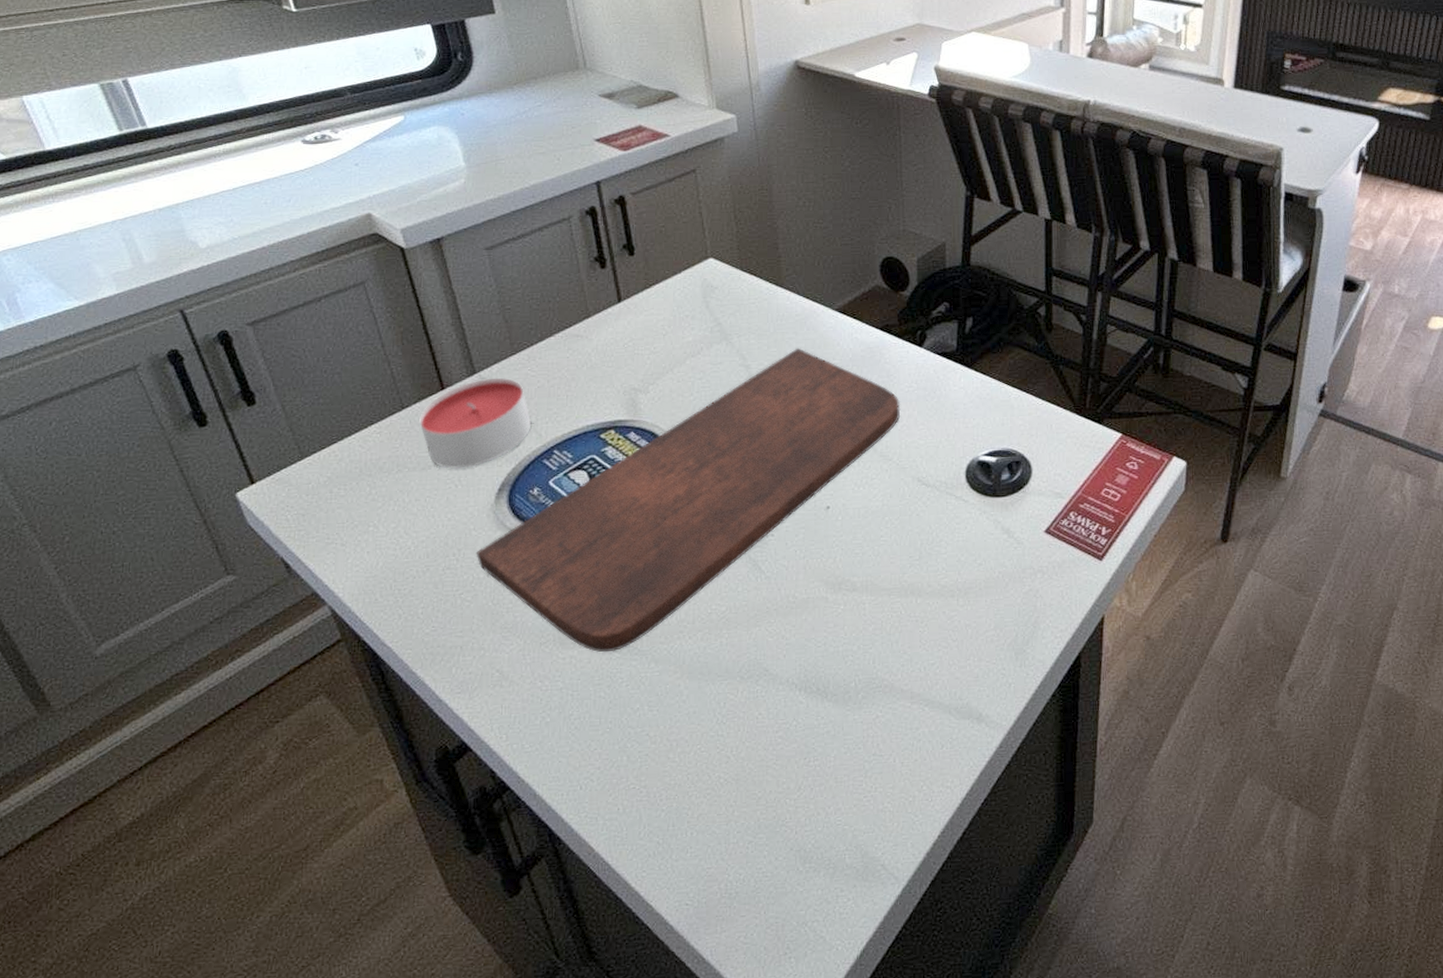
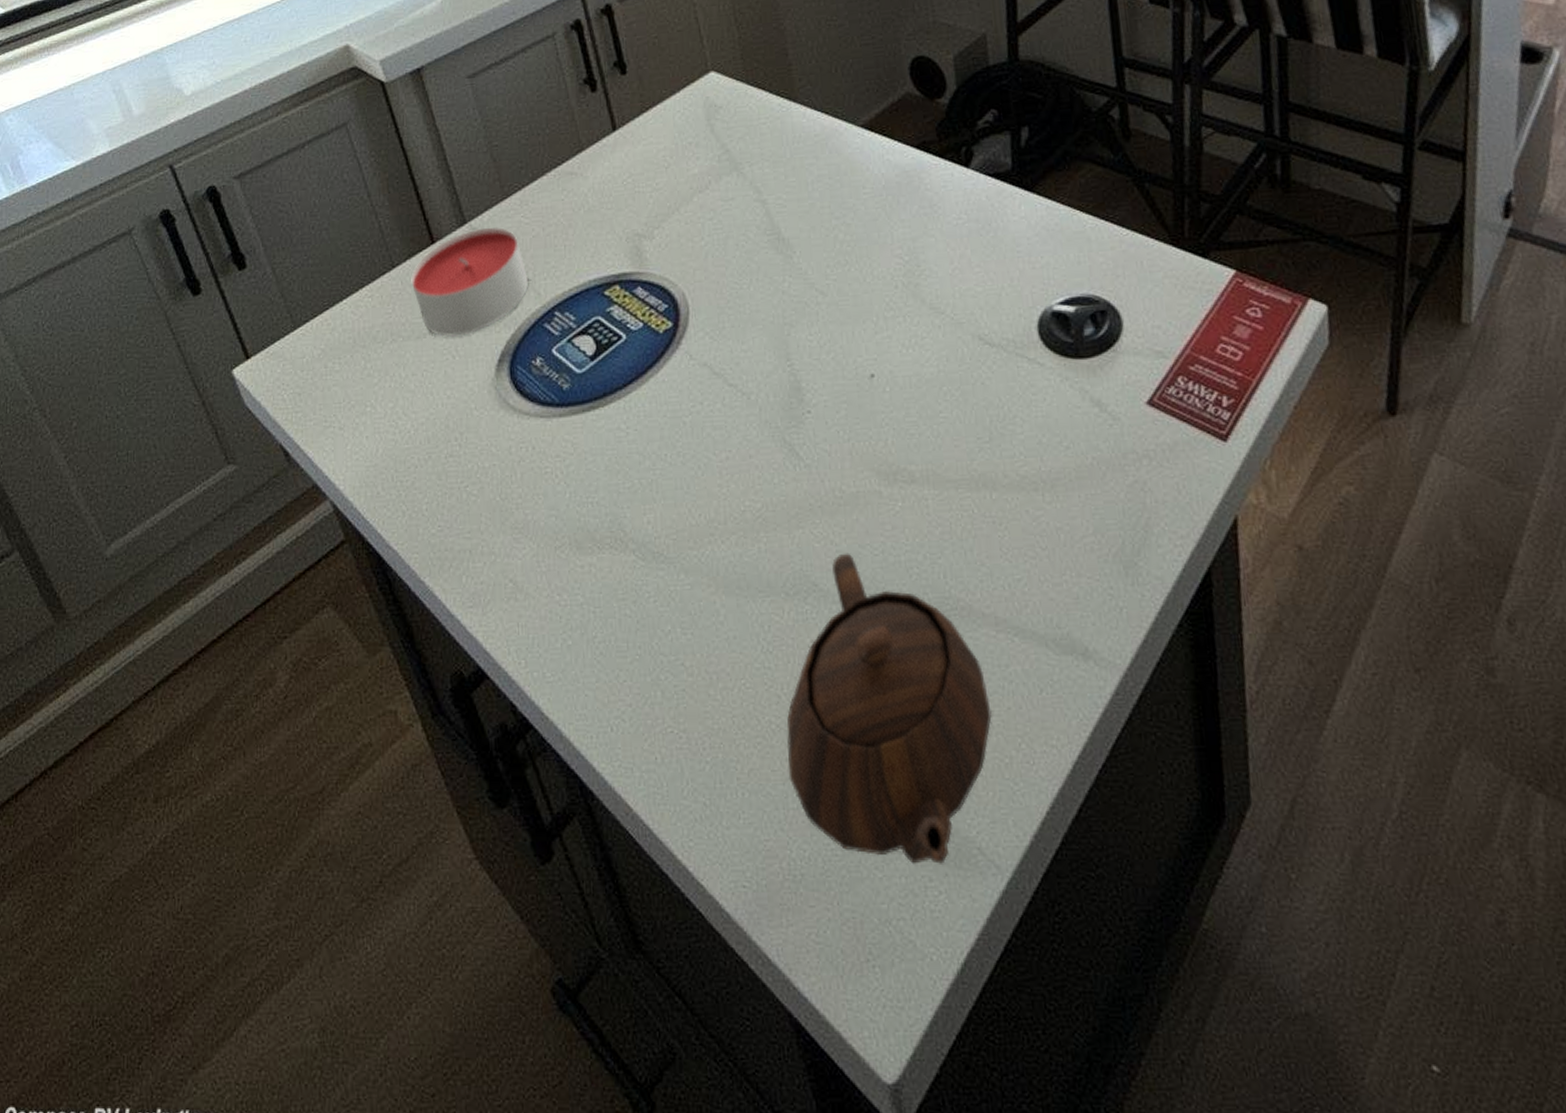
cutting board: present [476,347,901,653] -> none [479,175,951,560]
teapot: none [731,645,902,880] -> present [786,553,992,864]

